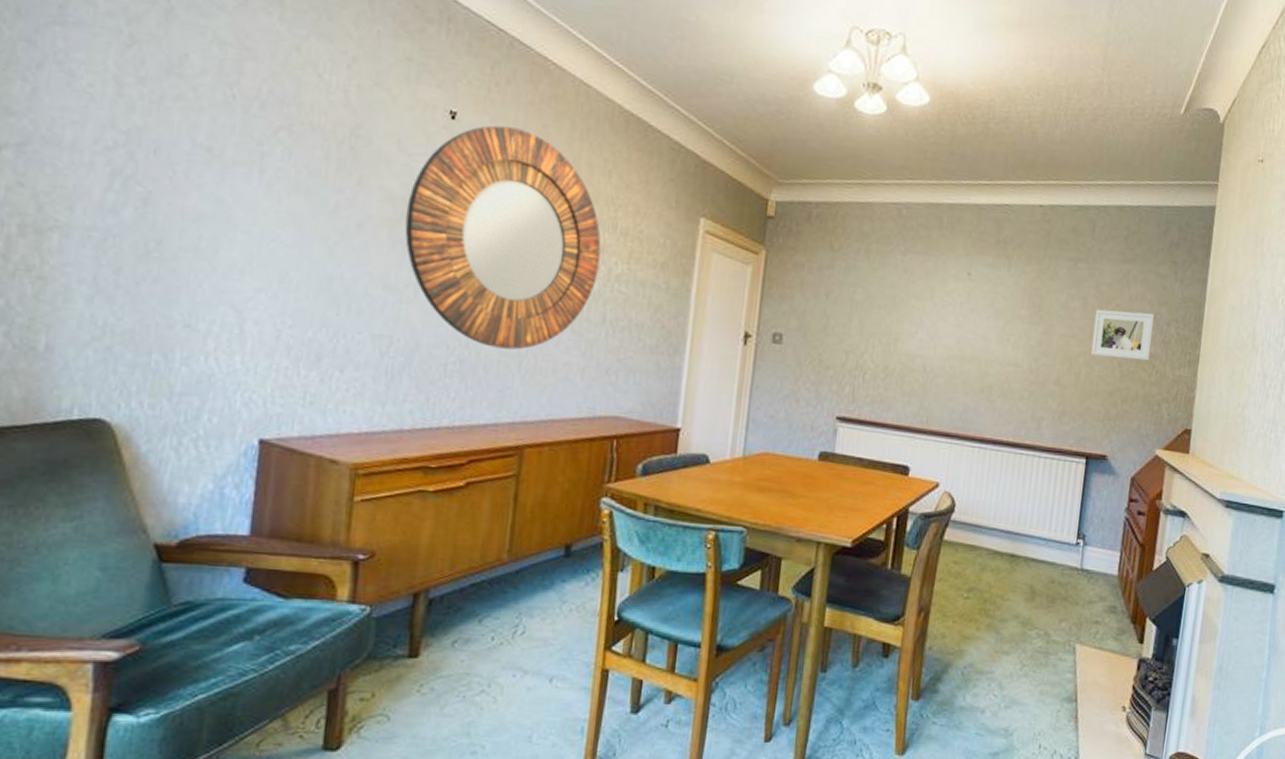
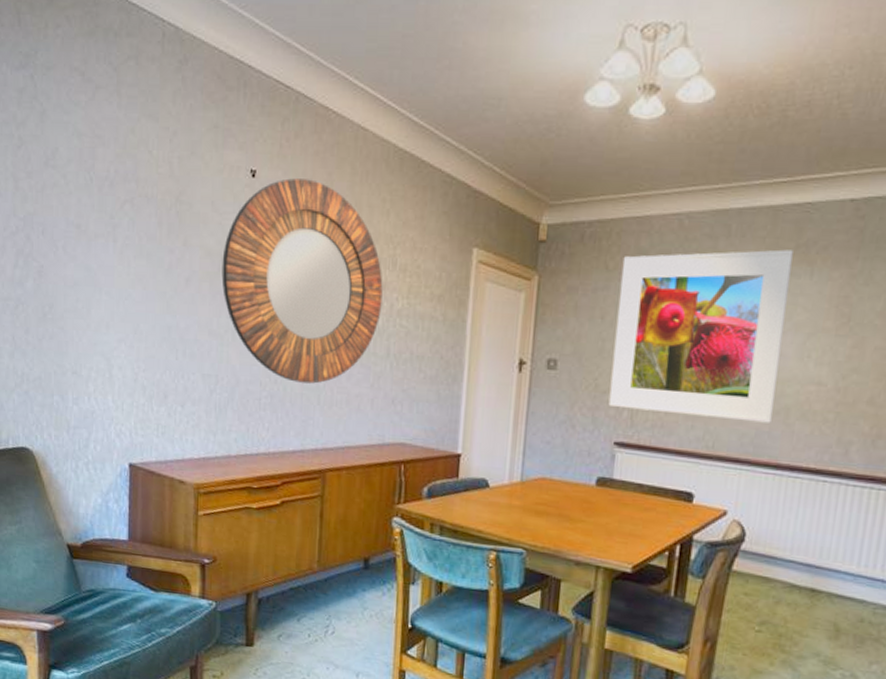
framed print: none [831,238,994,400] -> present [608,249,793,423]

